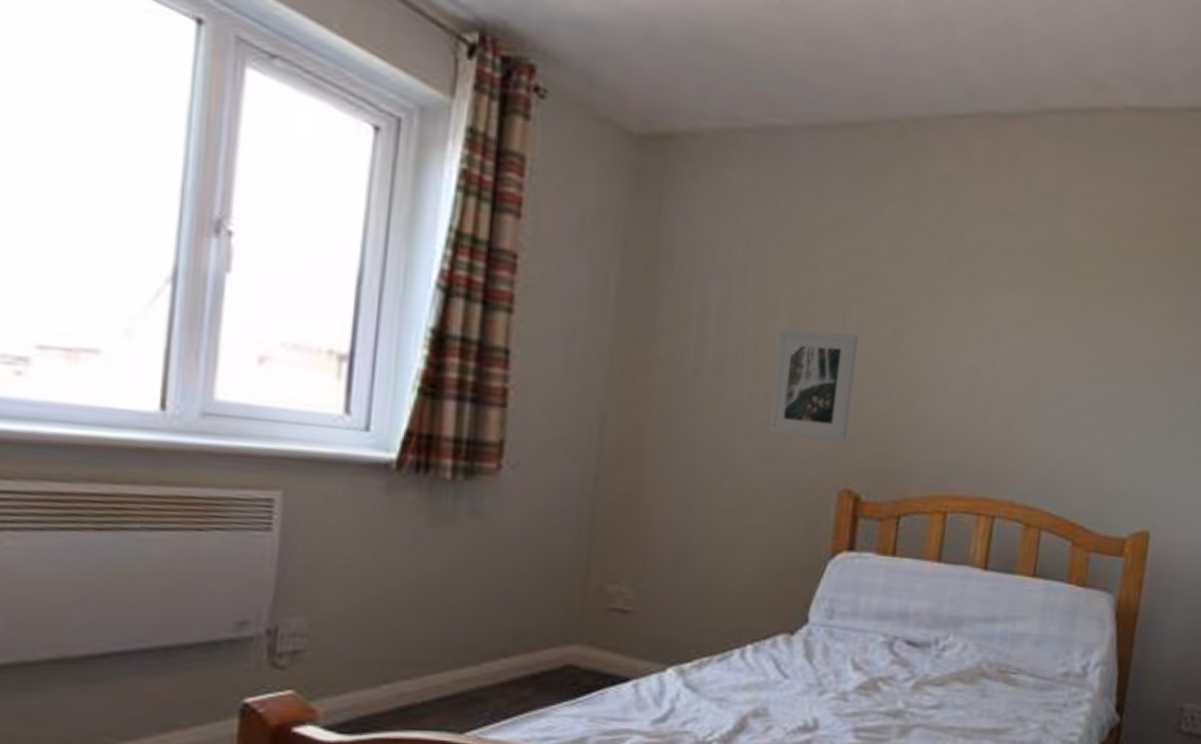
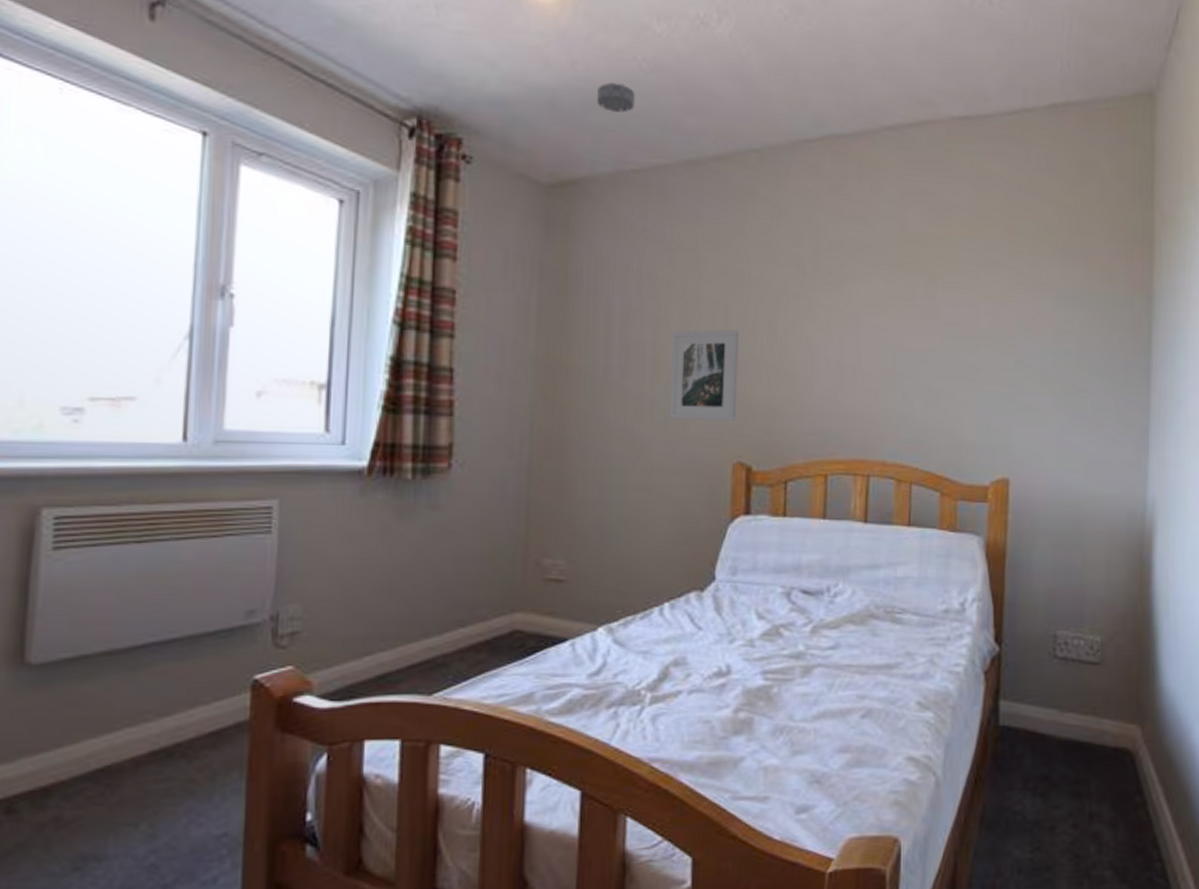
smoke detector: none [707,16,756,57] -> present [597,82,636,113]

